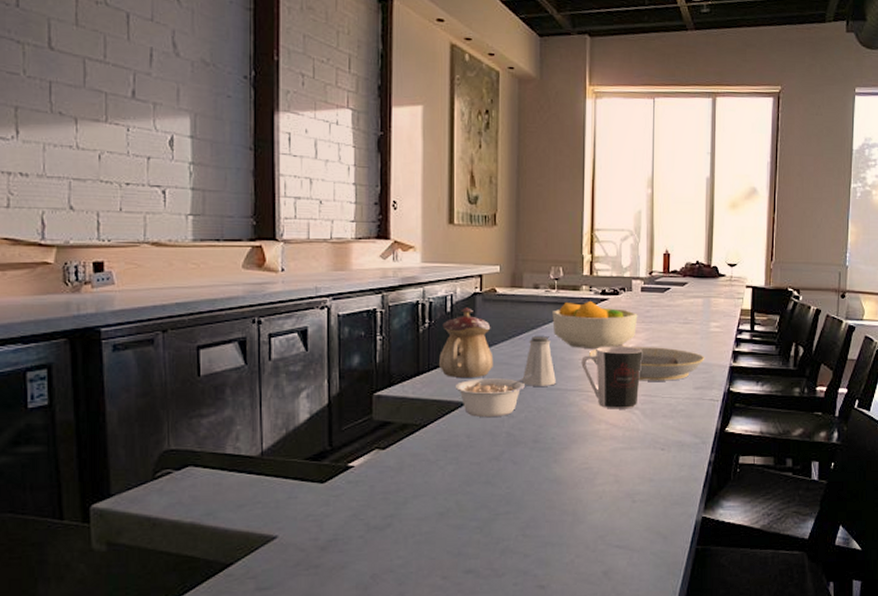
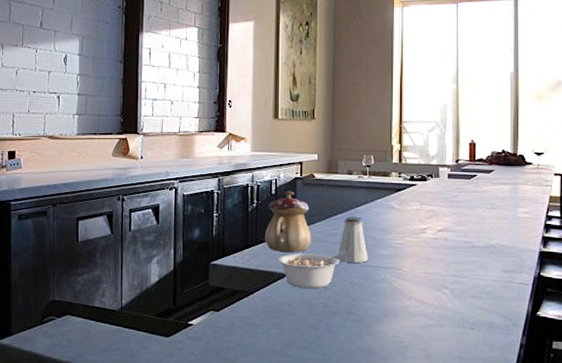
fruit bowl: present [552,300,638,350] -> none [364,186,445,231]
coffee cup: present [581,346,643,409] -> none [392,227,451,288]
plate: present [588,347,705,381] -> none [398,229,514,263]

